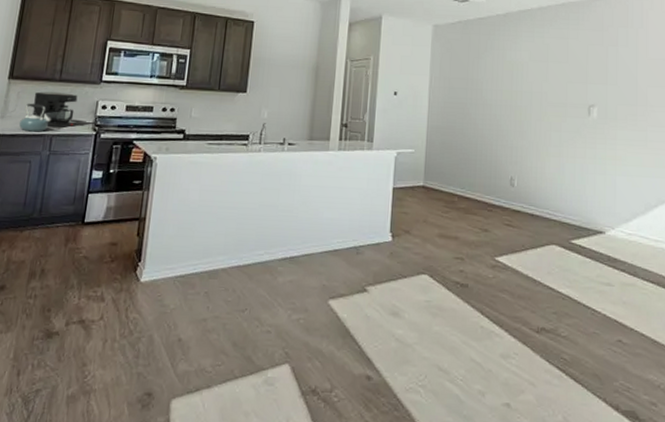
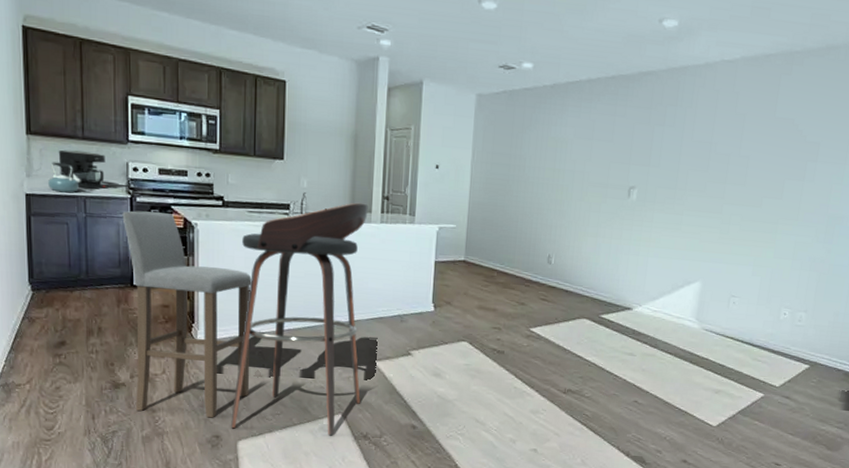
bar stool: none [66,147,205,372] -> present [122,210,252,418]
bar stool: none [164,131,327,391] -> present [230,202,368,436]

